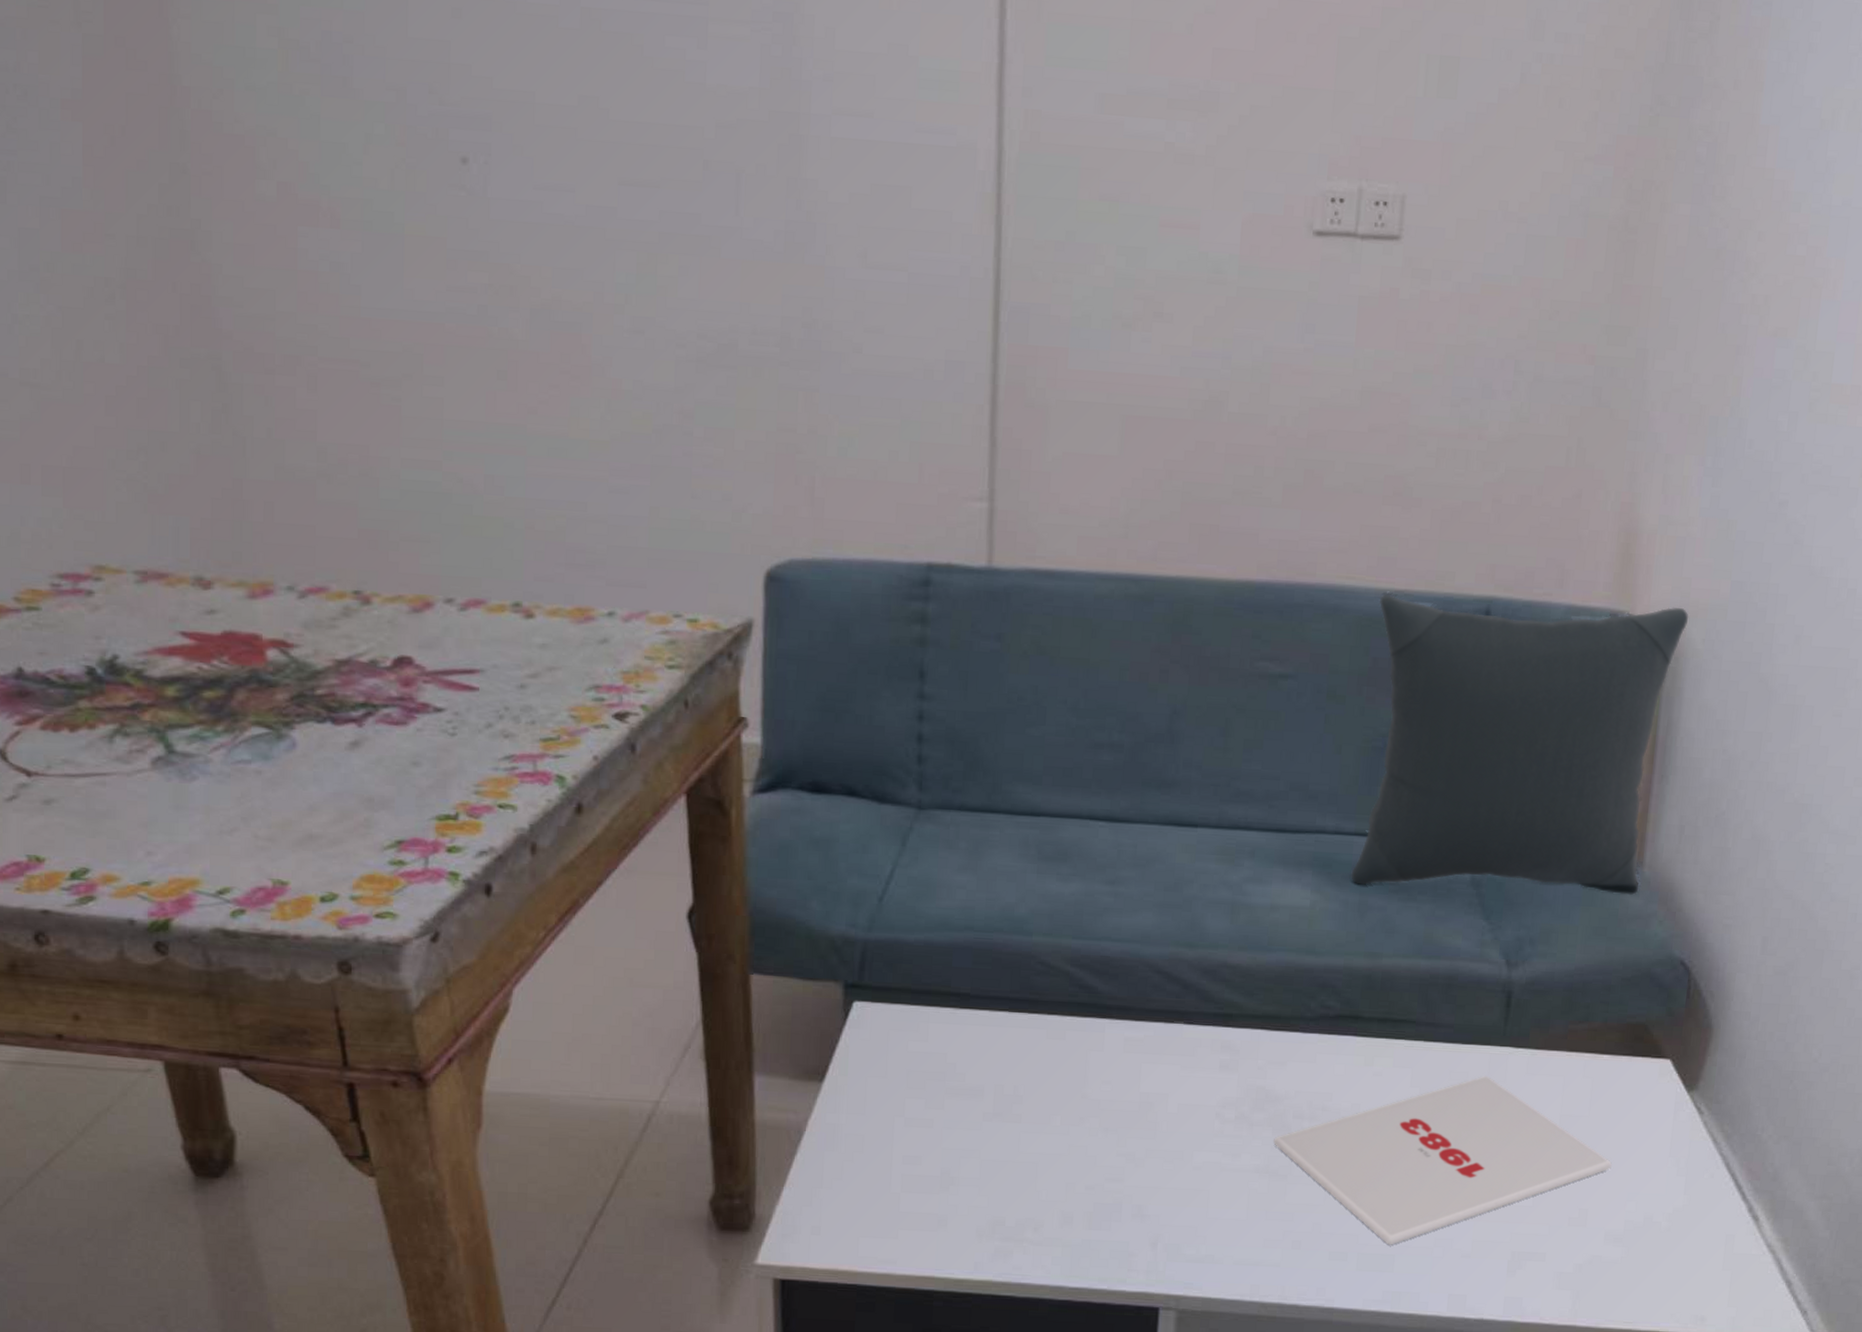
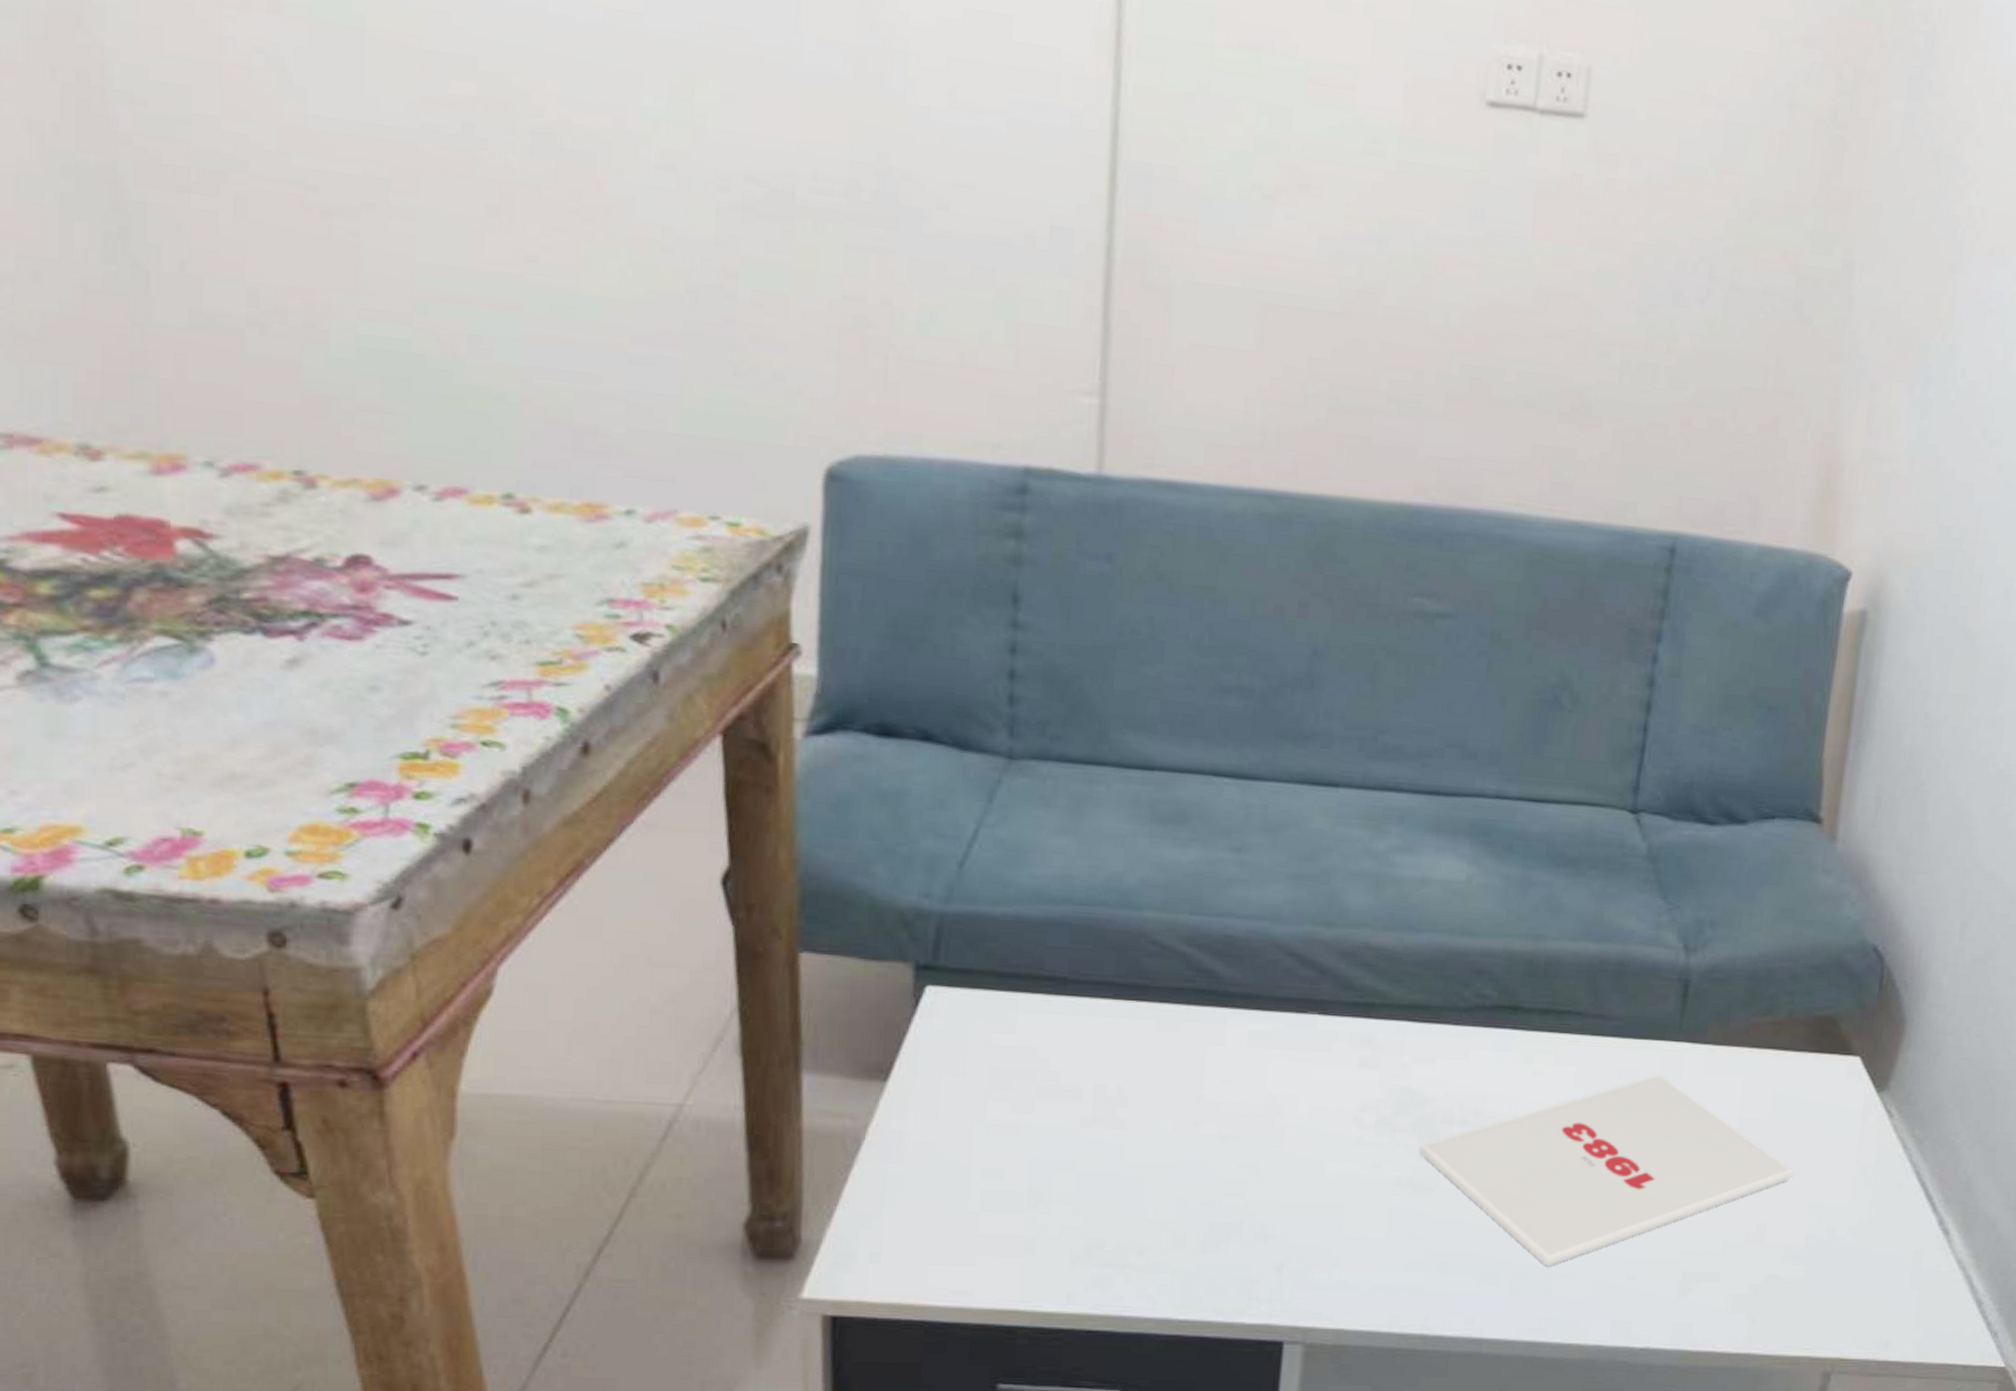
pillow: present [1351,595,1689,895] -> none [1513,525,1892,873]

